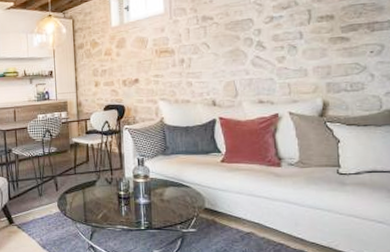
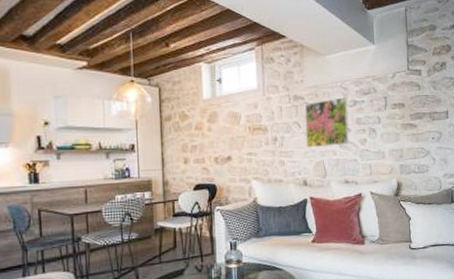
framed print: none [214,14,264,68] -> present [304,97,349,148]

